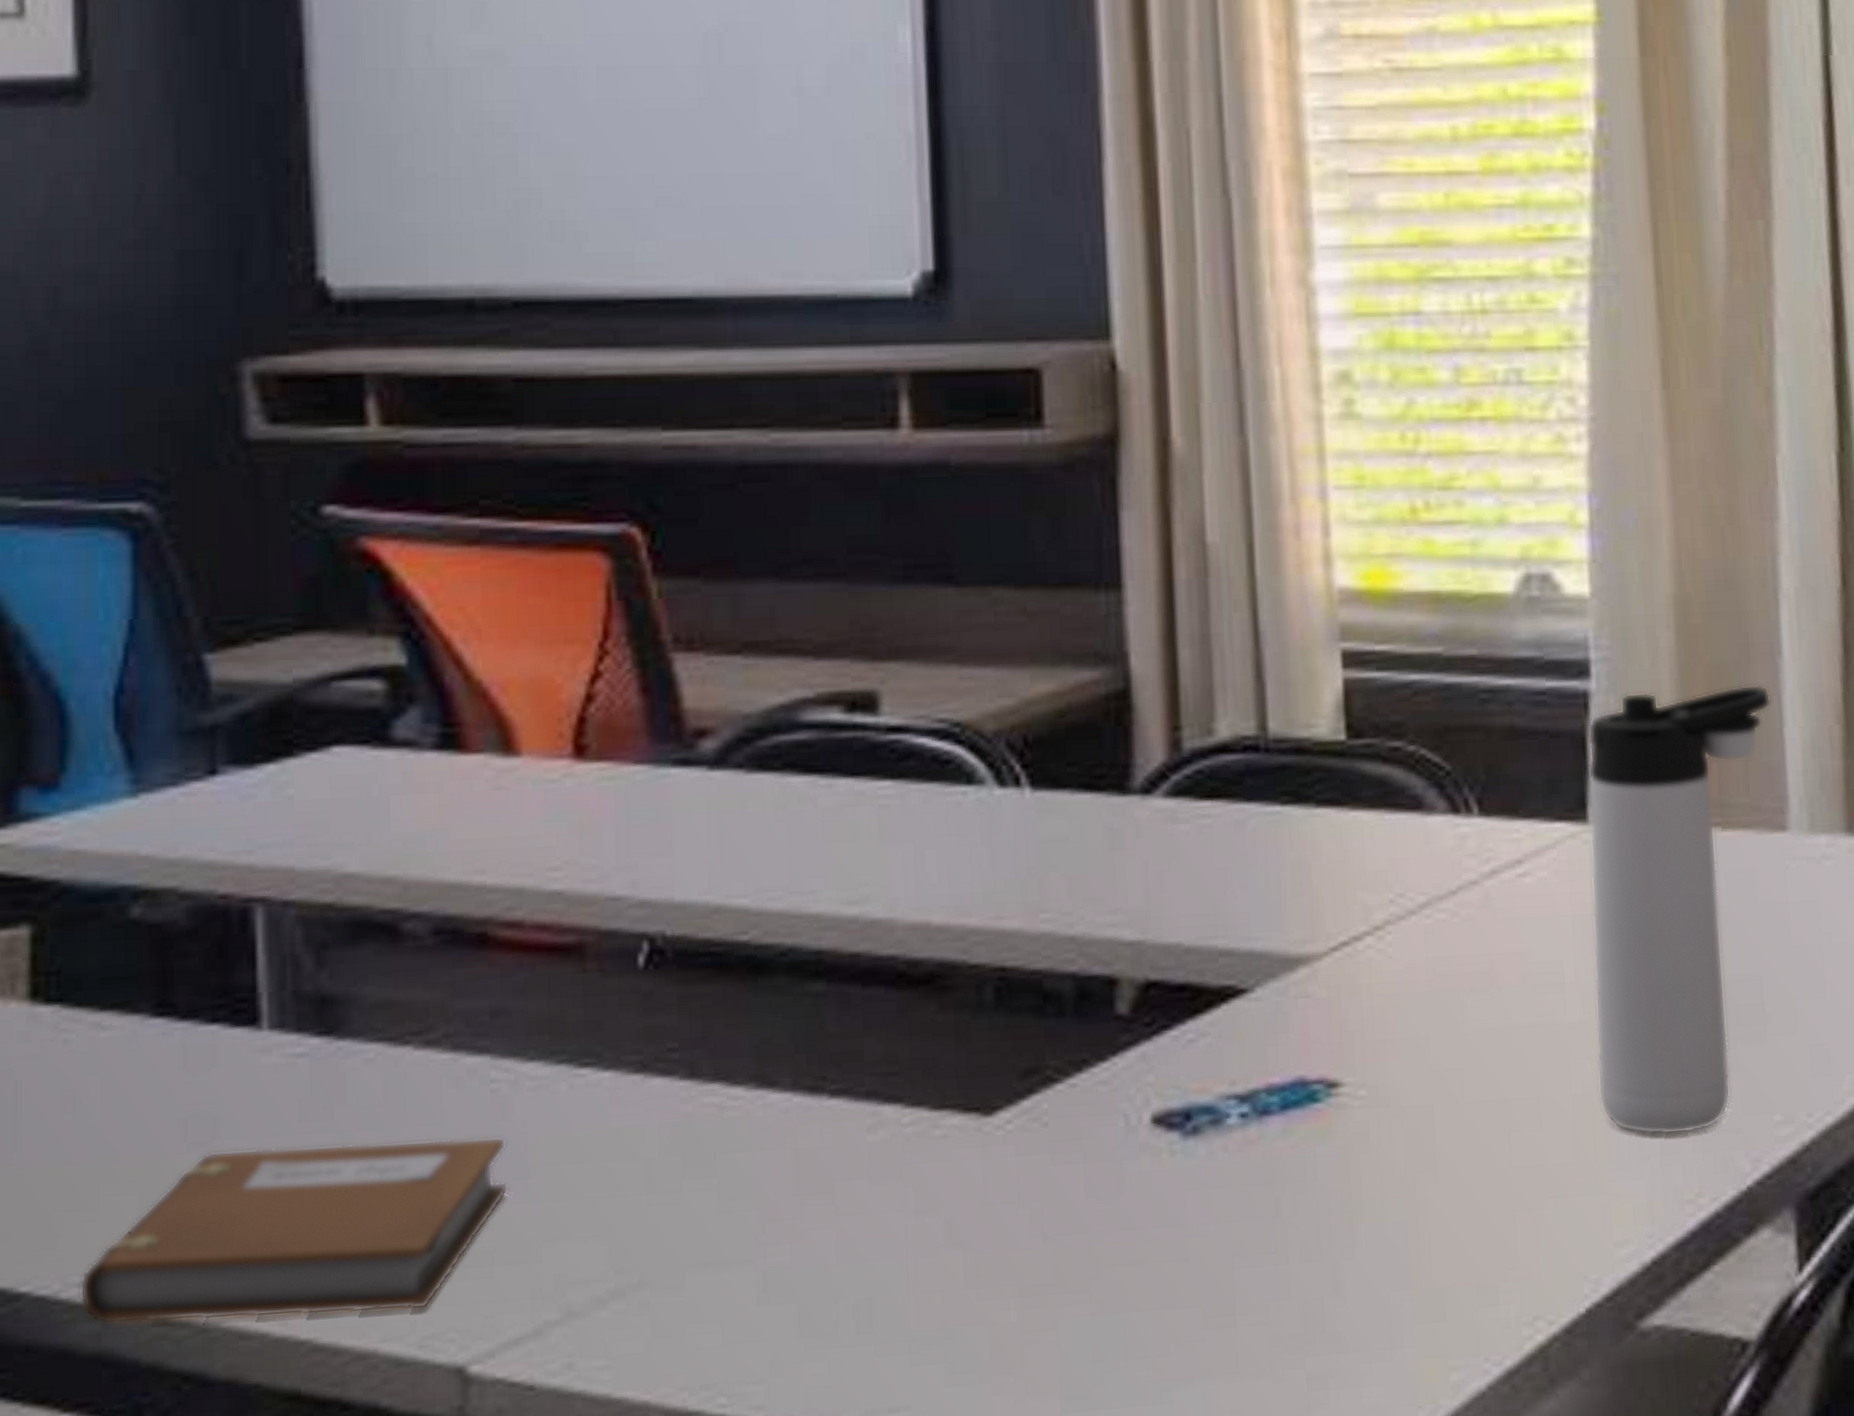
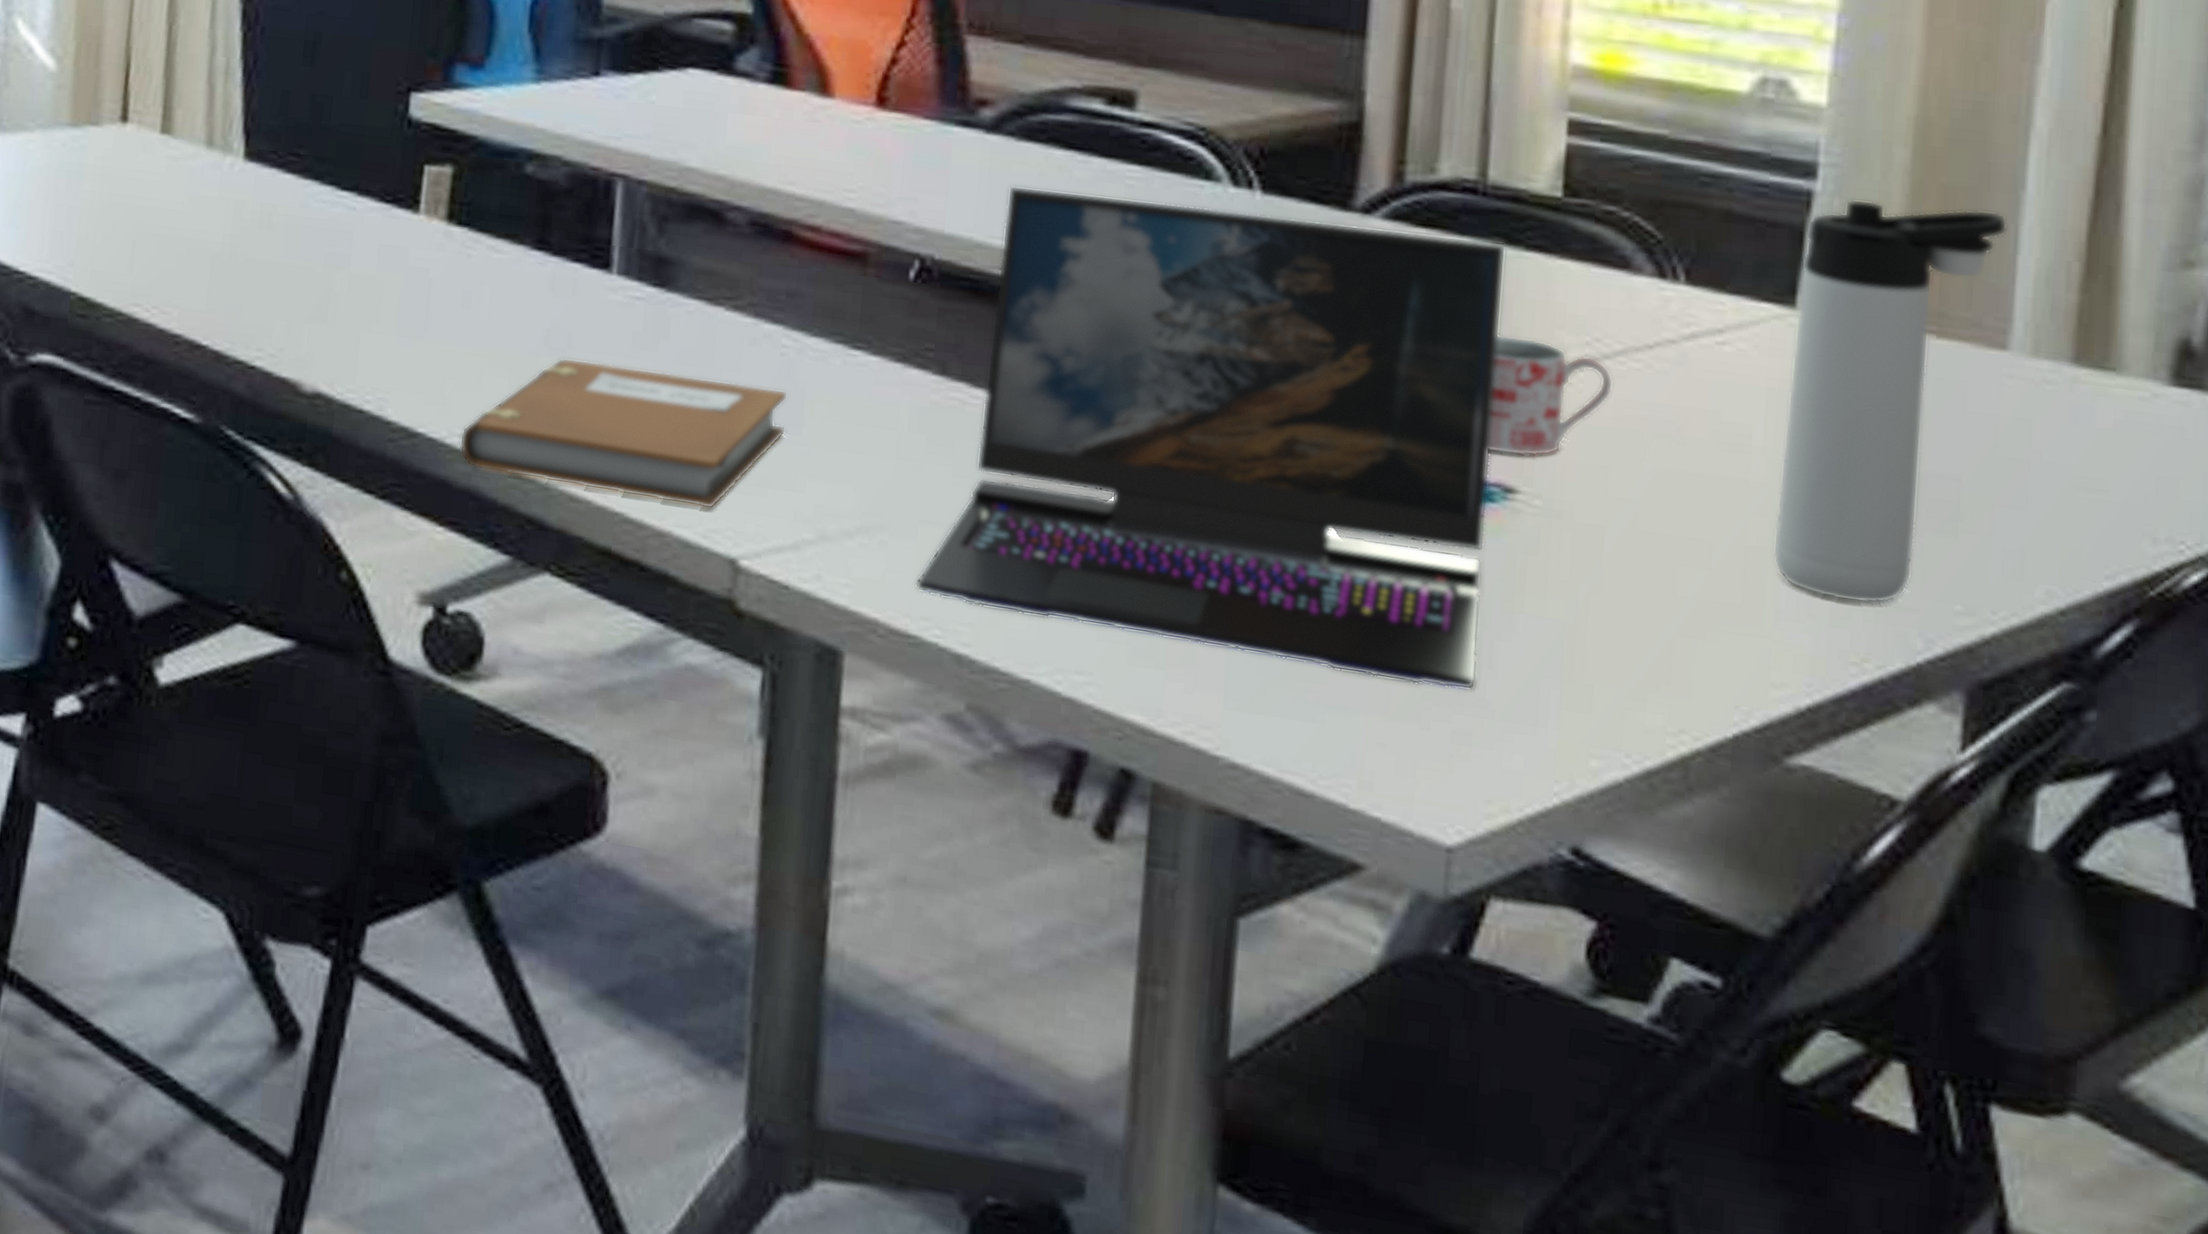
laptop: none [688,802,1325,1357] -> present [914,185,1507,690]
mug: none [1298,906,1423,1047] -> present [1488,333,1614,457]

